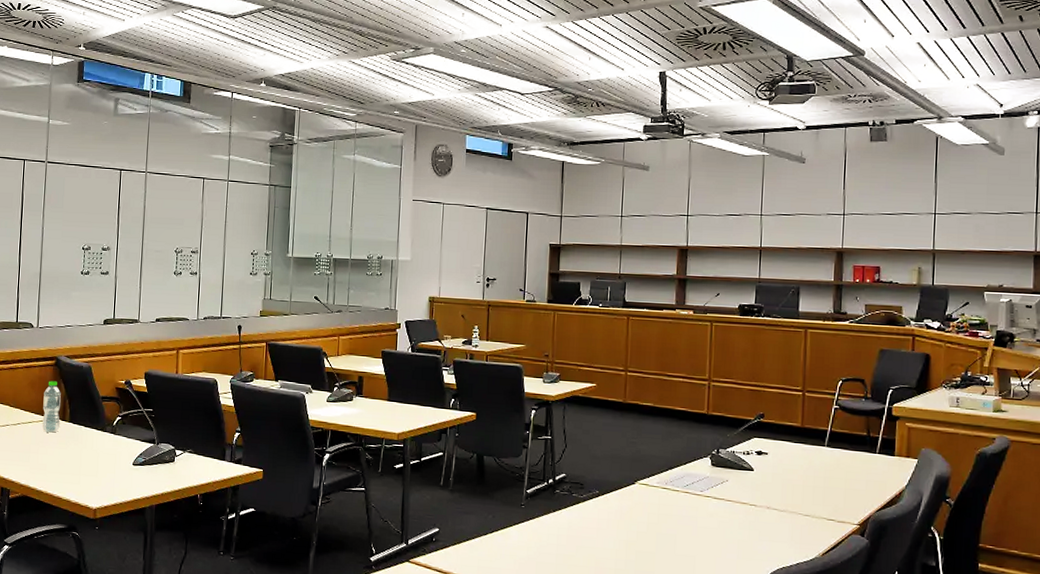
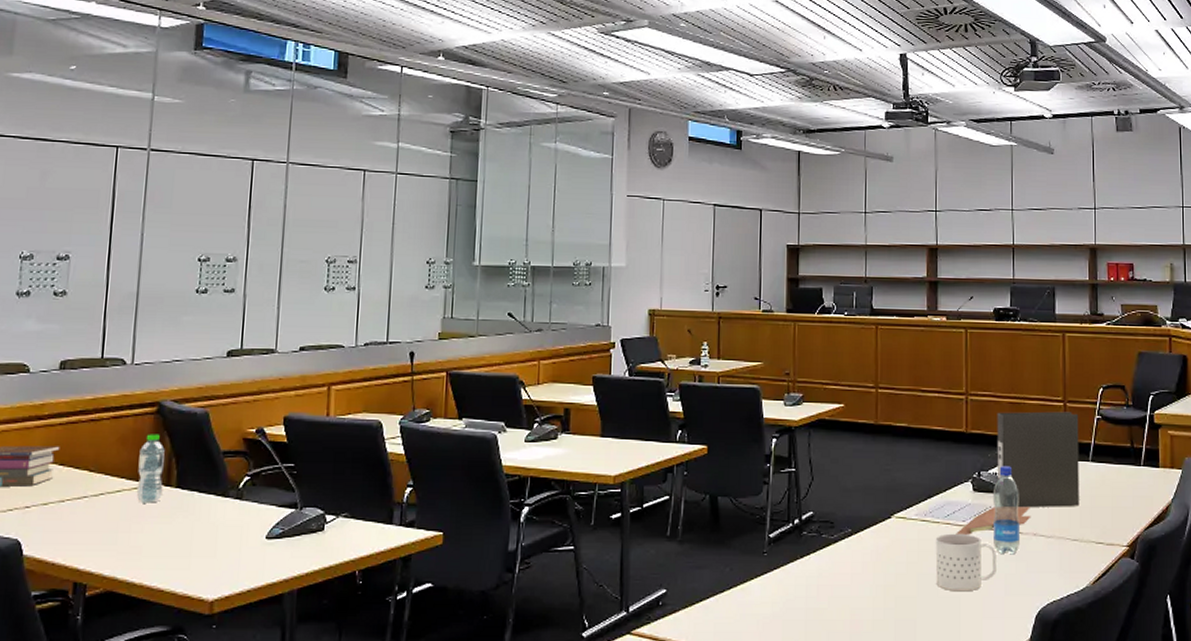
mug: none [674,500,731,553] -> present [935,533,996,592]
papers: none [694,480,766,504] -> present [956,507,1031,535]
bottle: none [728,445,755,524] -> present [992,466,1019,555]
binder: none [735,397,817,486] -> present [997,411,1079,508]

